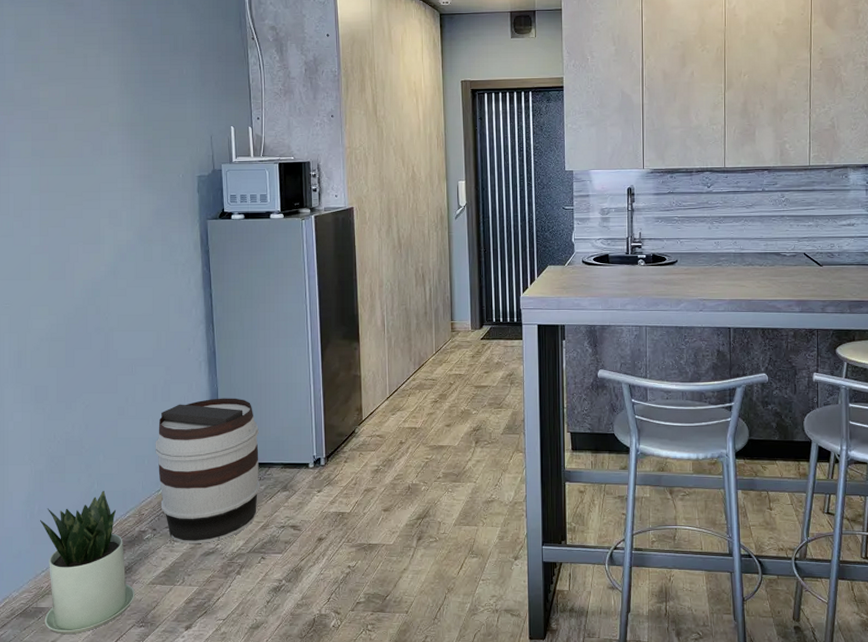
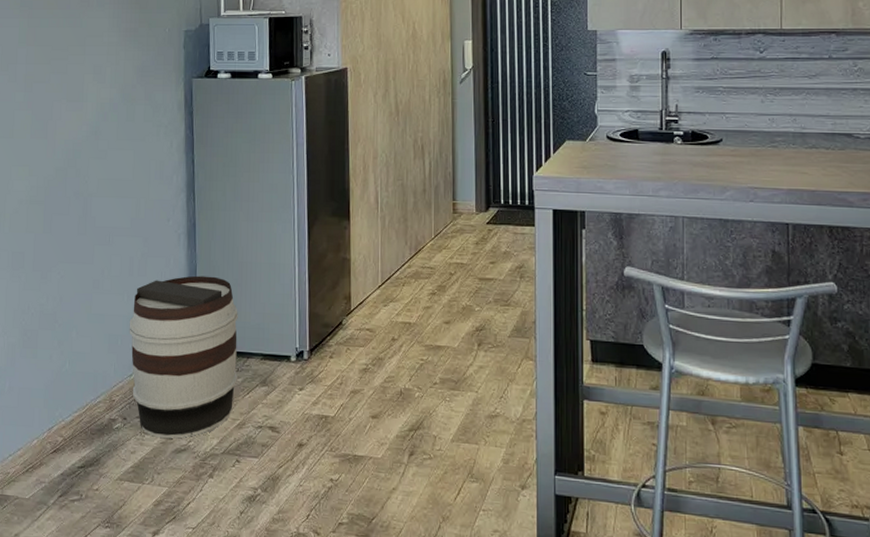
planter: present [40,491,135,634] -> none [9,371,102,528]

